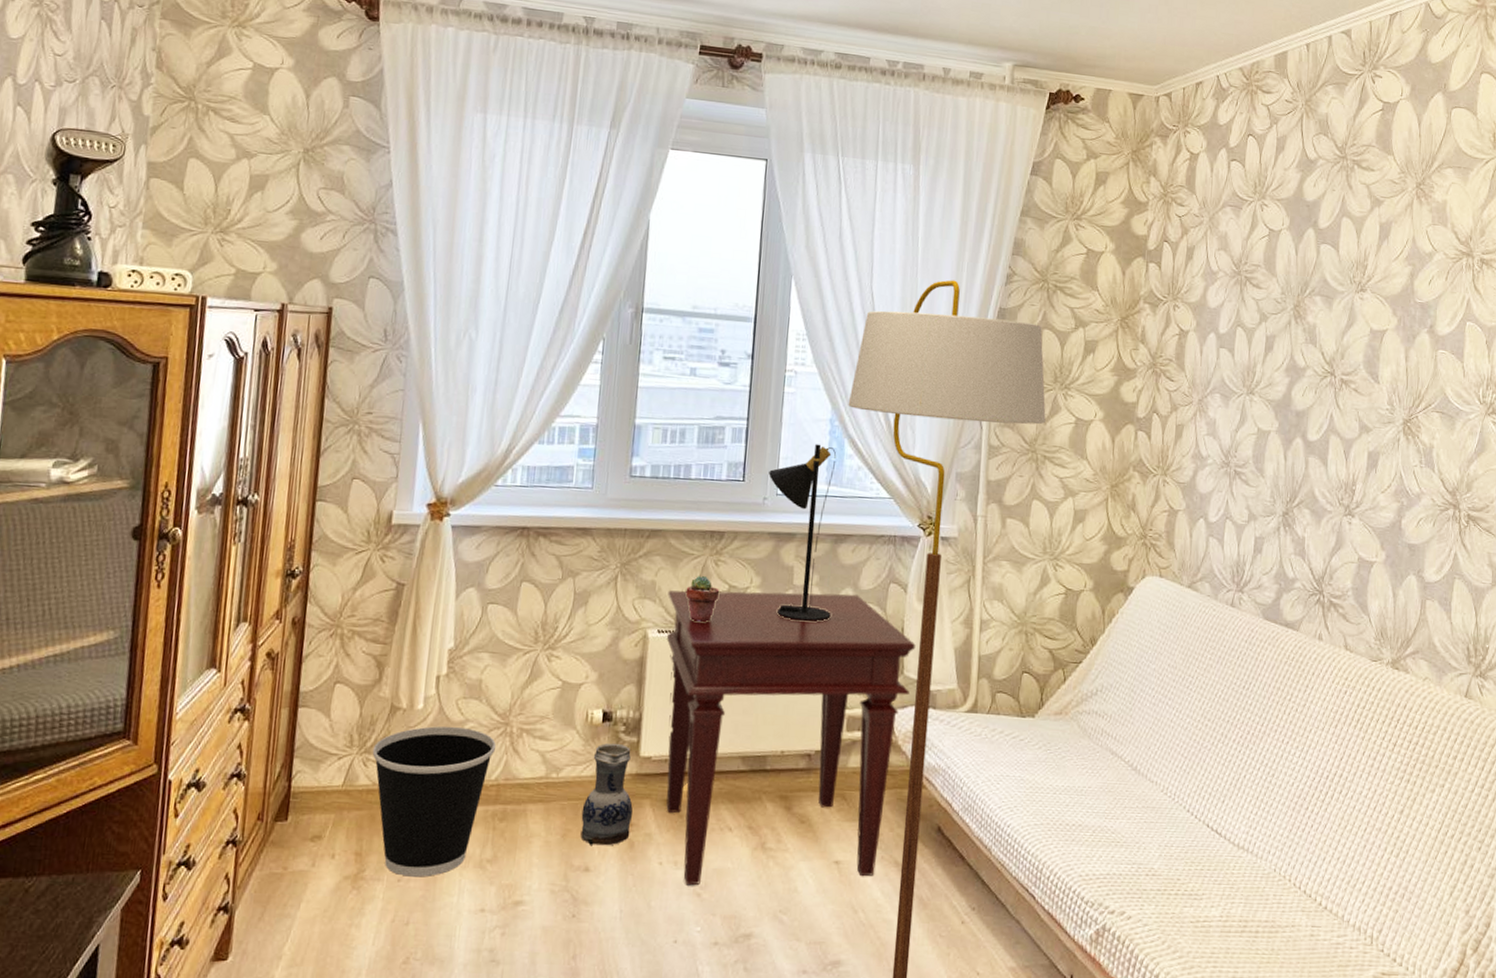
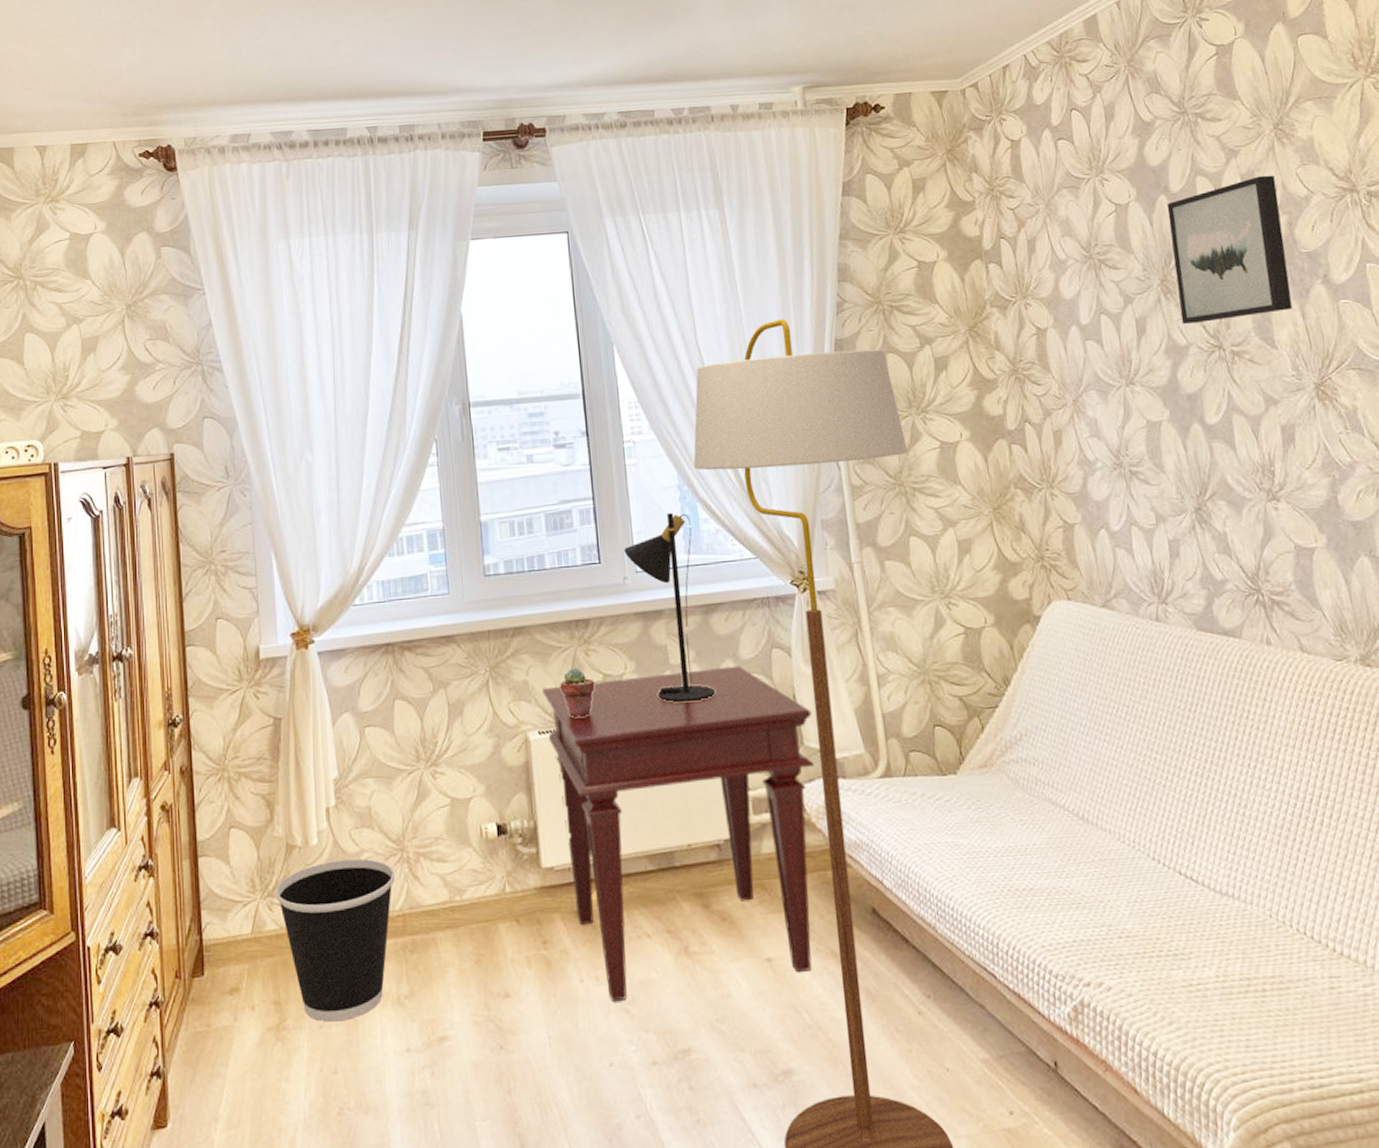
ceramic jug: present [580,743,633,846] -> none [491,856,545,969]
wall art: none [1305,227,1408,352] -> present [1166,175,1292,324]

